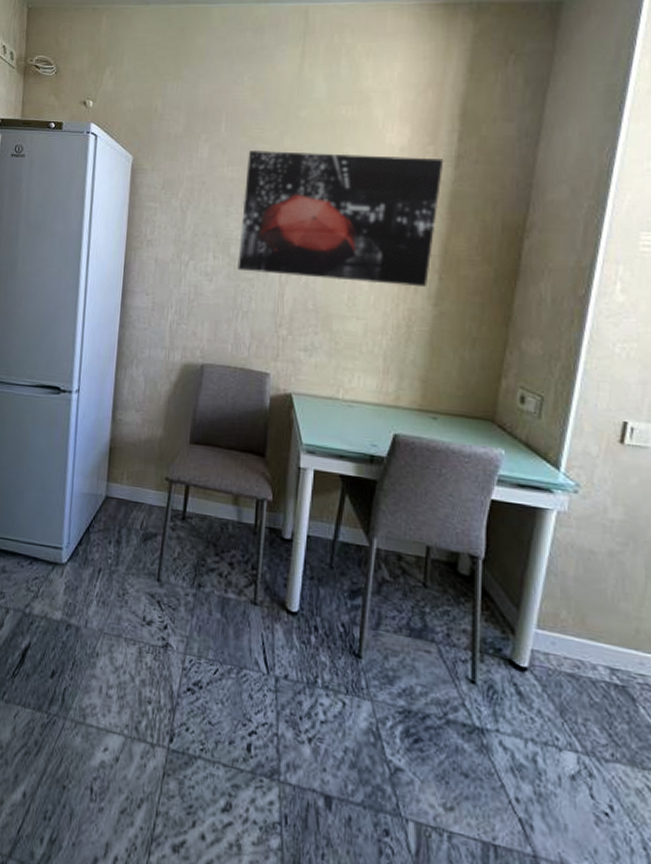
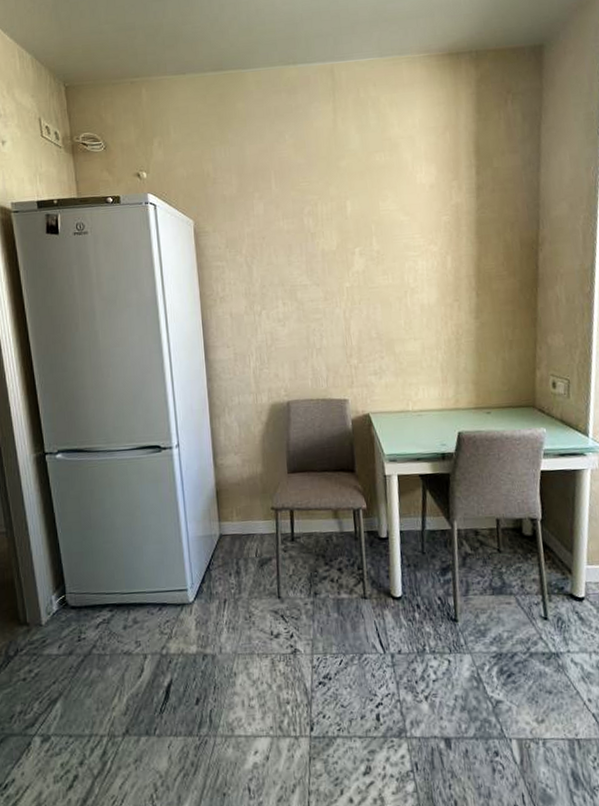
wall art: present [237,149,444,287] -> none [299,190,468,313]

